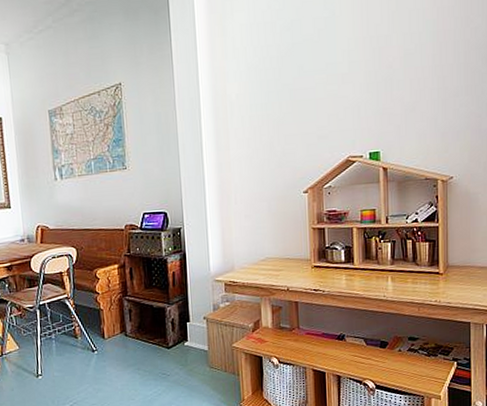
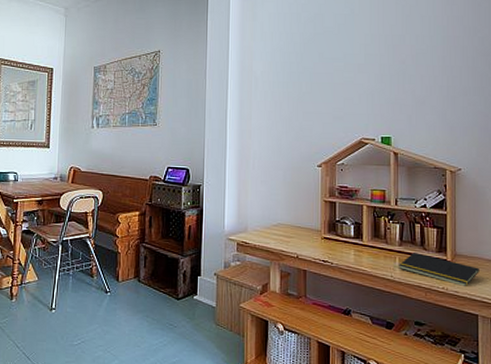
notepad: none [391,269,472,297] -> present [399,253,480,286]

